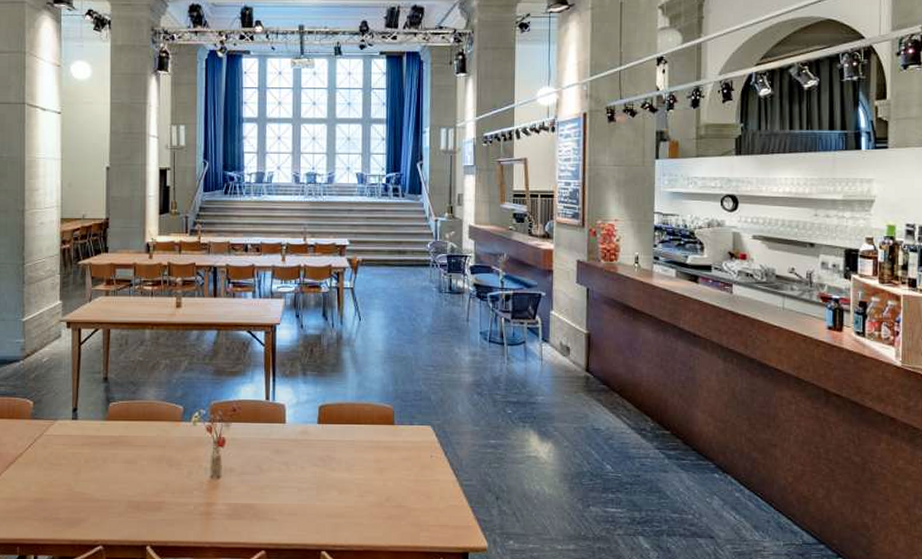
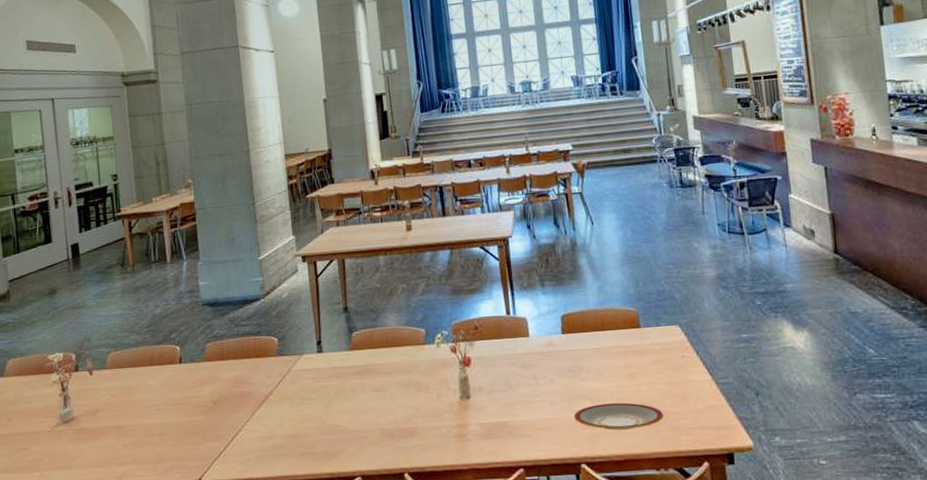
plate: none [320,495,406,522] -> present [574,402,664,430]

